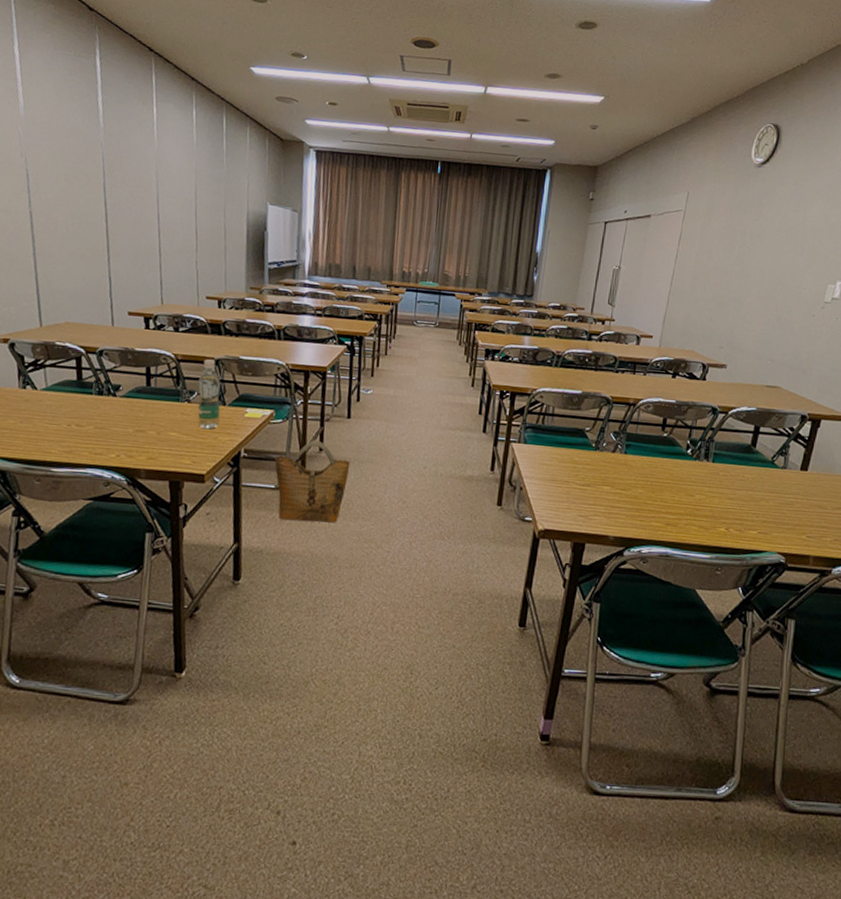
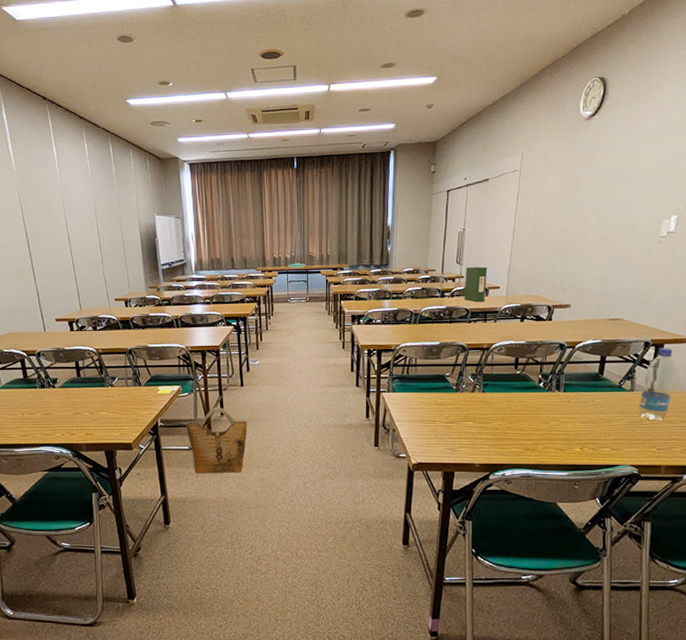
bottle: present [197,359,221,430] -> none [117,350,138,407]
binder: none [613,309,641,352] -> present [464,266,488,303]
bottle: none [789,423,832,505] -> present [638,348,677,421]

